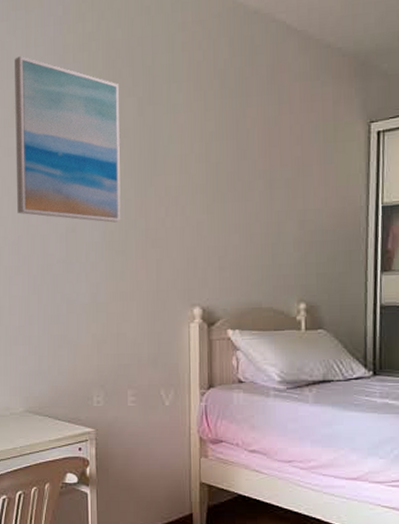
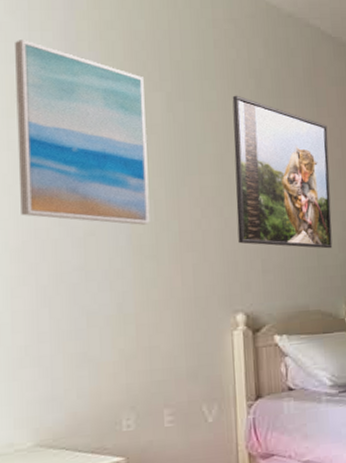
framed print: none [197,96,289,248] -> present [232,95,333,249]

